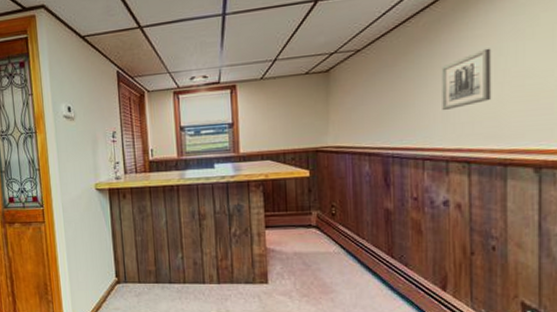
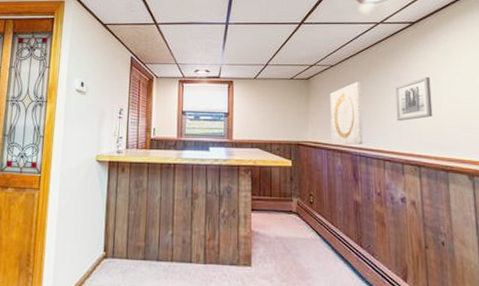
wall art: none [355,65,398,147] -> present [330,81,364,145]

